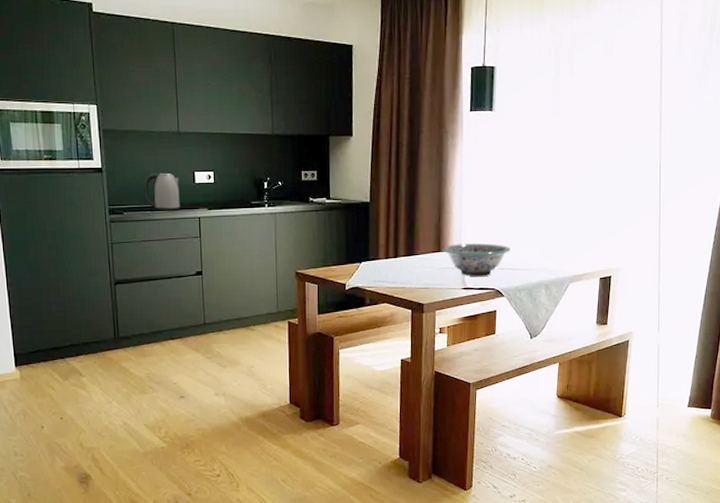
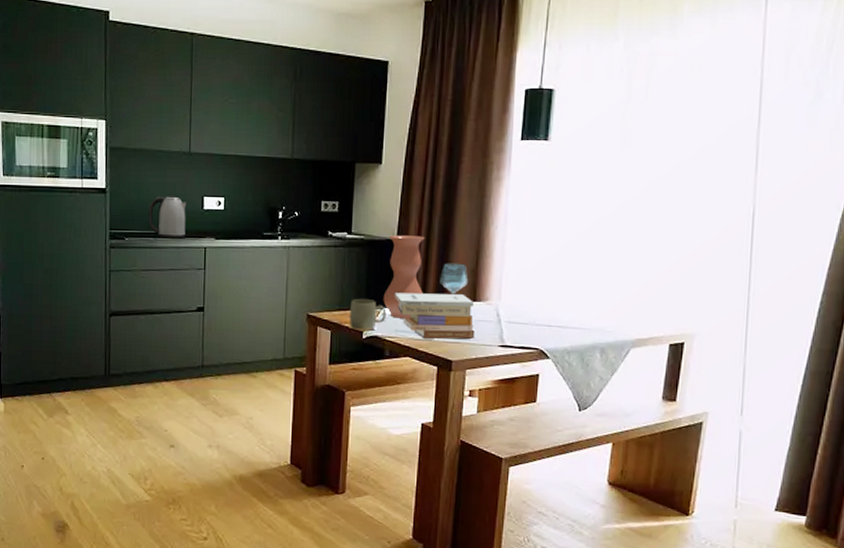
mug: none [332,256,365,283] -> present [349,299,387,331]
vase: none [361,198,395,270] -> present [383,235,425,319]
books: none [370,246,441,286] -> present [394,292,475,339]
wine glass: none [409,220,433,248] -> present [440,263,469,296]
decorative bowl: present [442,243,510,276] -> none [478,293,560,333]

